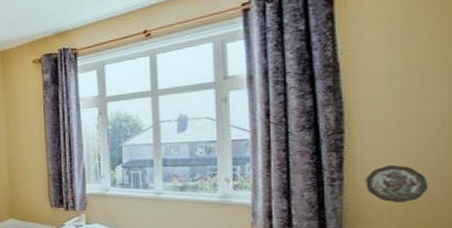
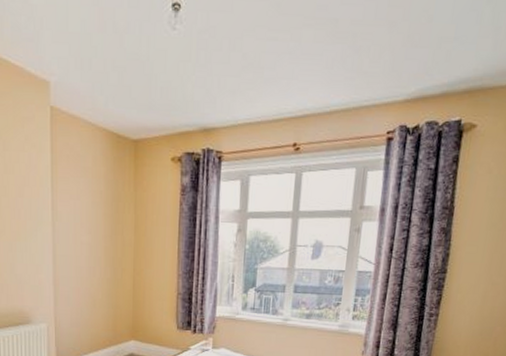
decorative plate: present [365,165,429,204] -> none [453,305,496,338]

